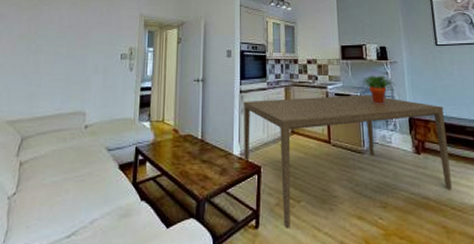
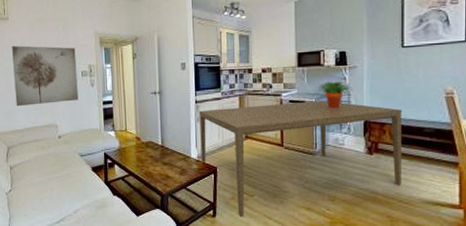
wall art: none [41,23,118,90] -> present [12,45,79,107]

